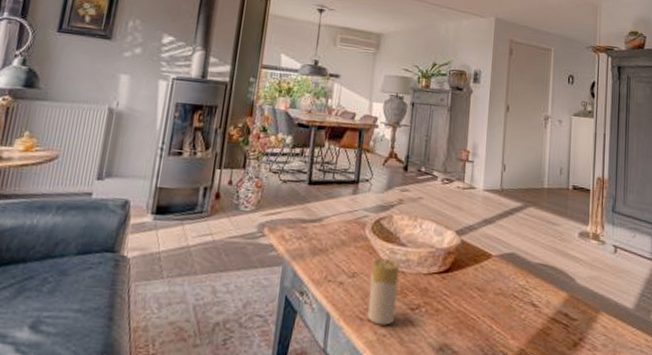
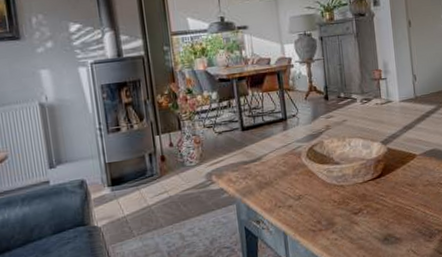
candle: present [367,258,400,325] -> none [313,177,343,232]

